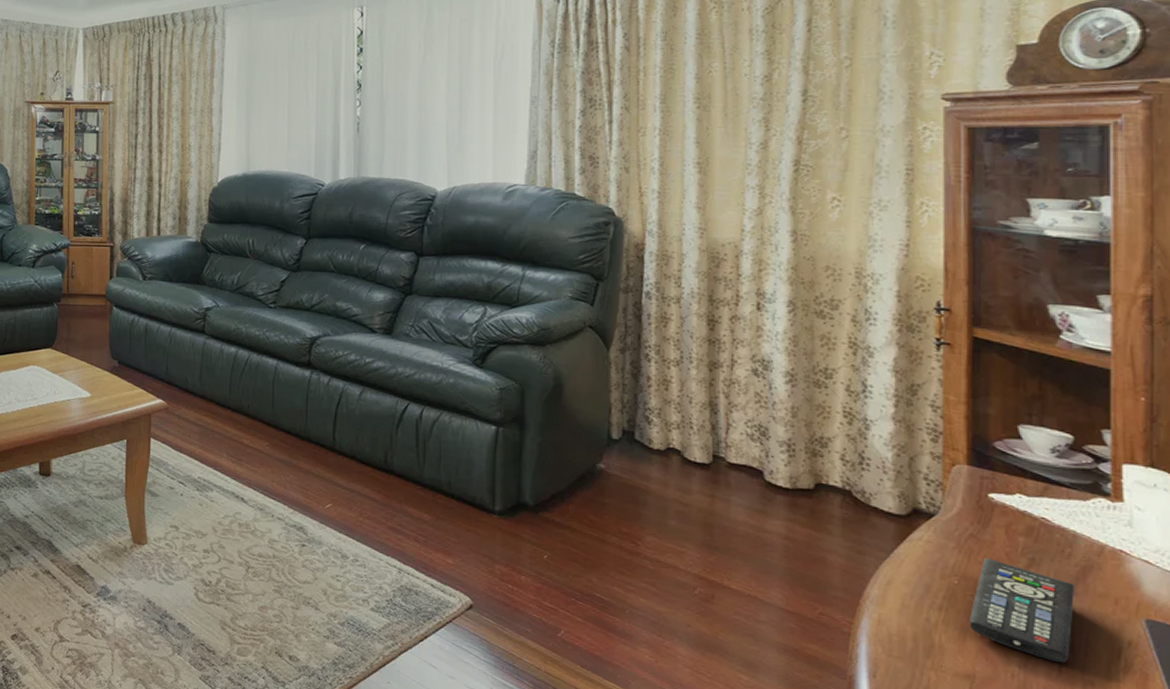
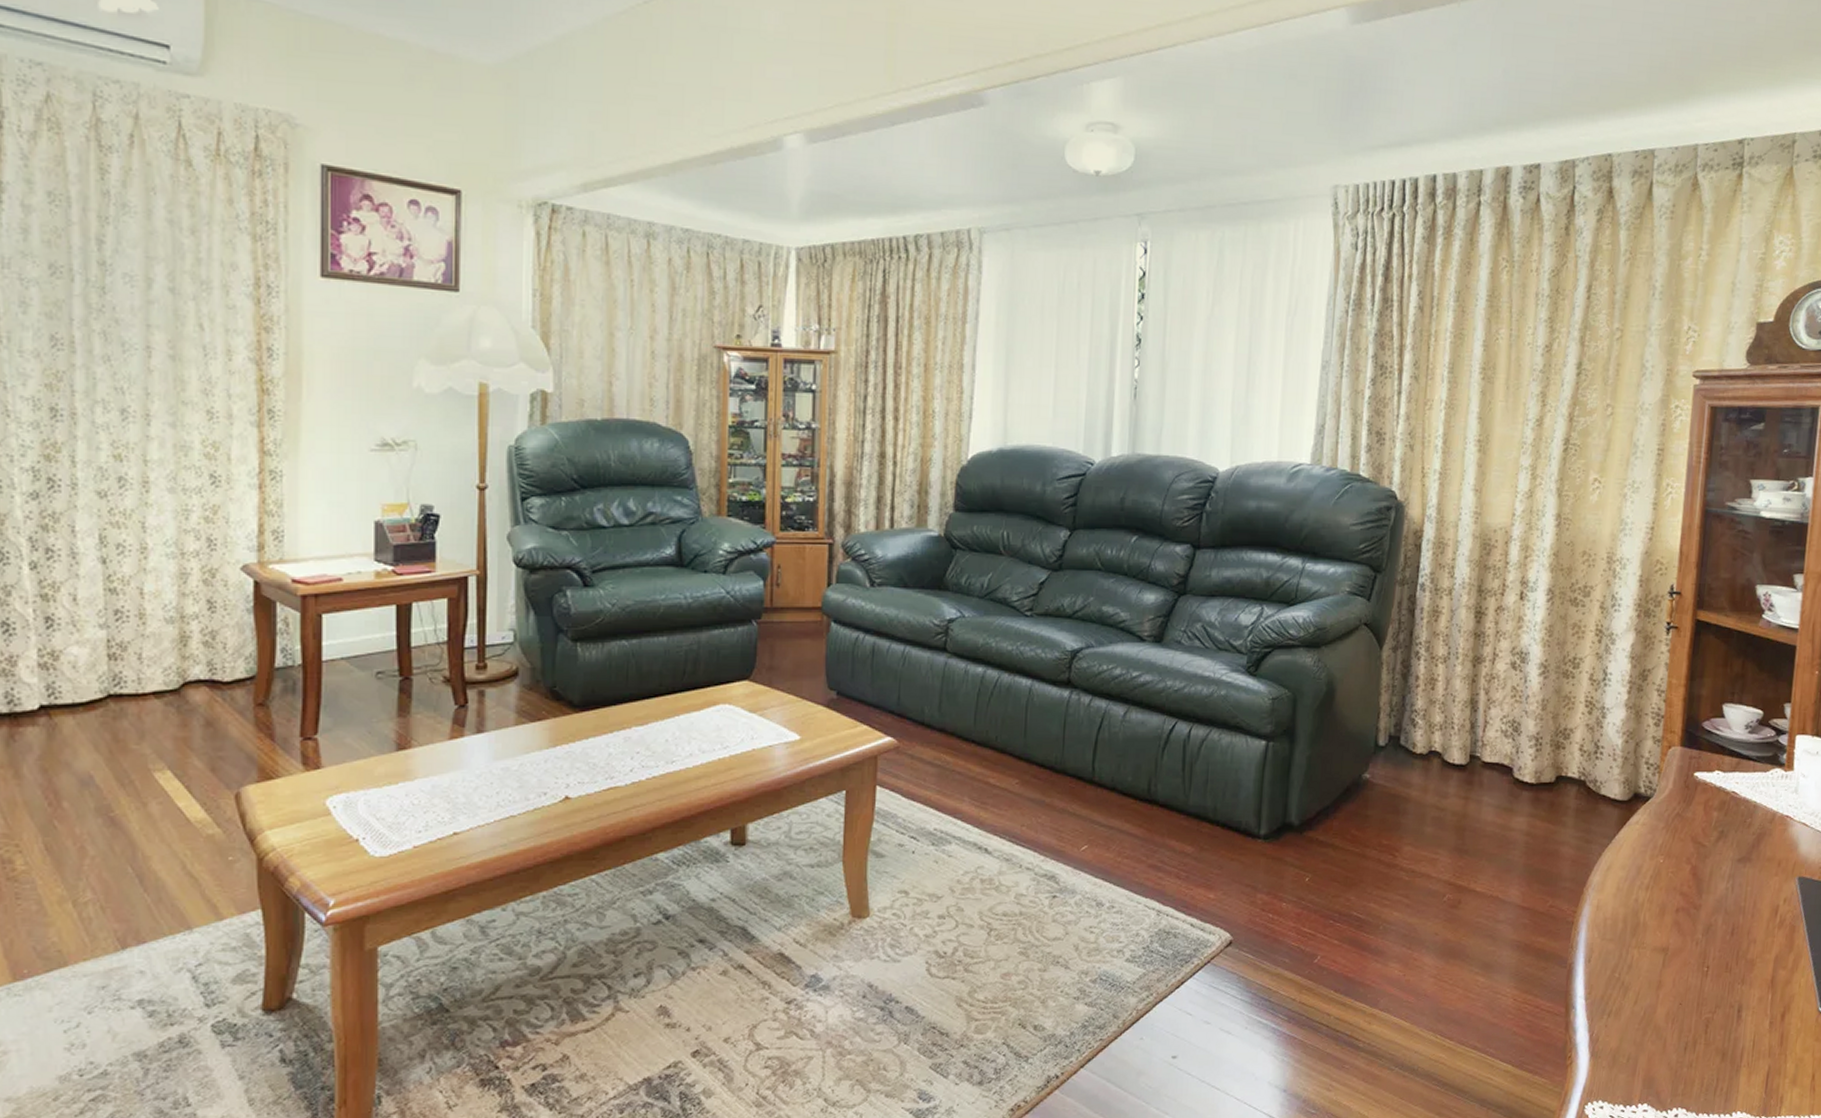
remote control: present [968,558,1074,663] -> none [1668,835,1750,926]

